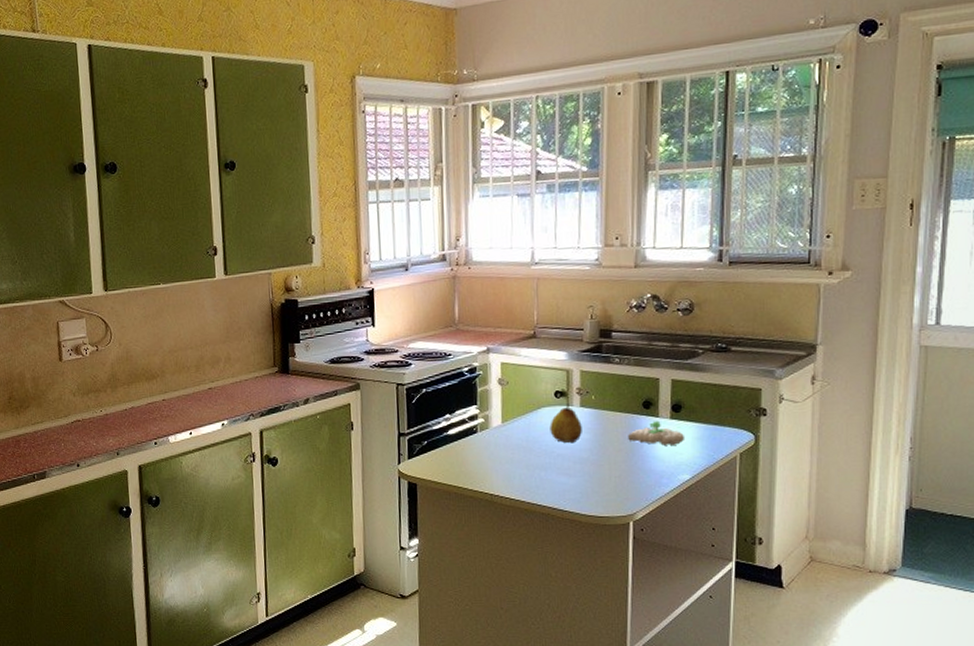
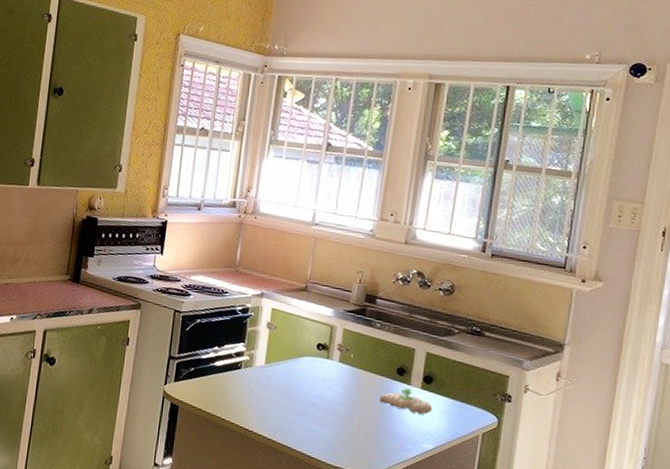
fruit: present [550,404,582,443] -> none [308,357,339,394]

